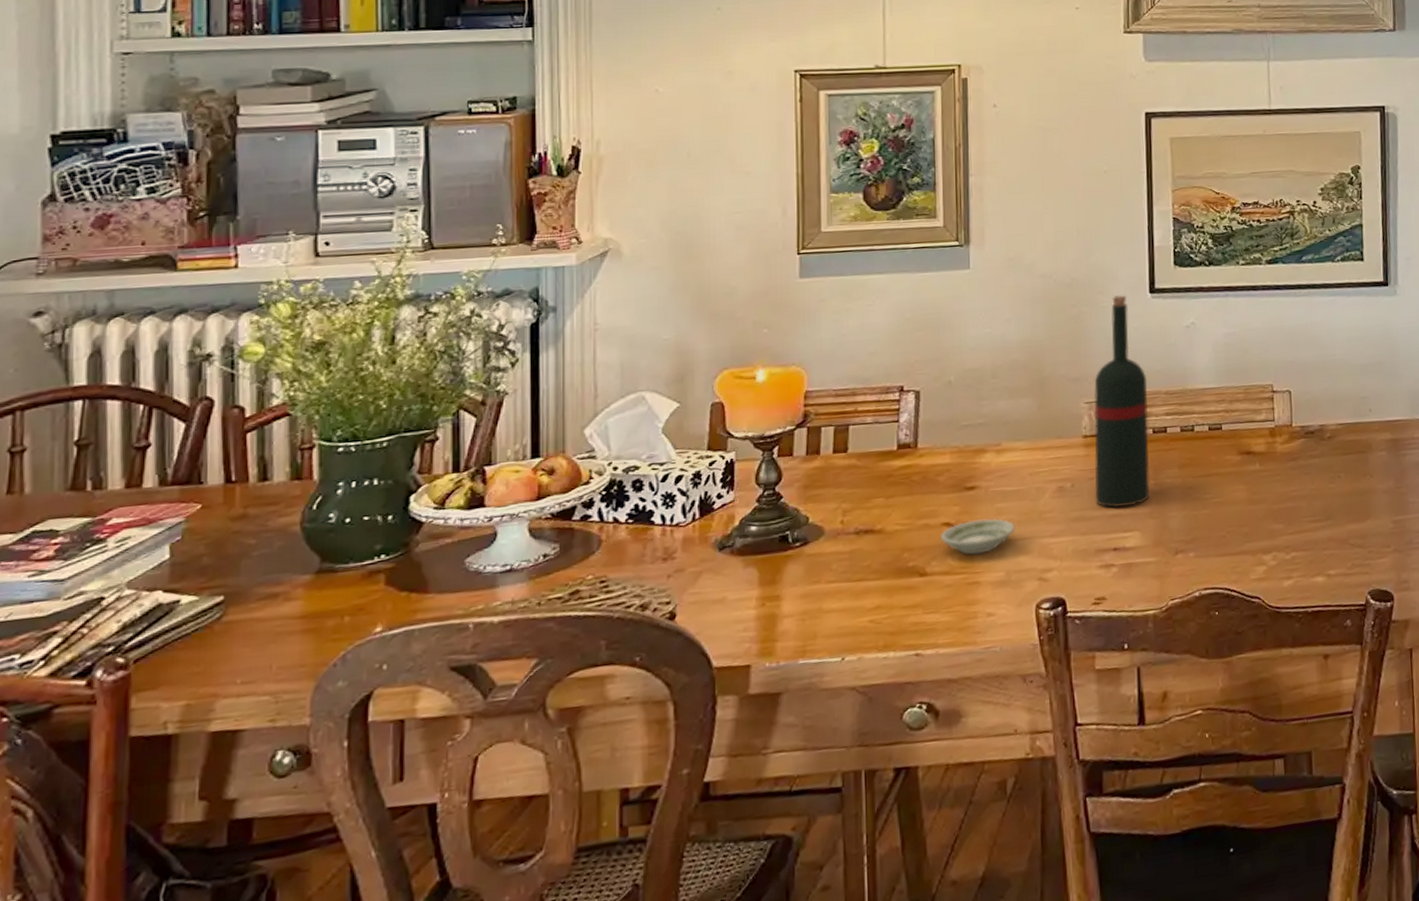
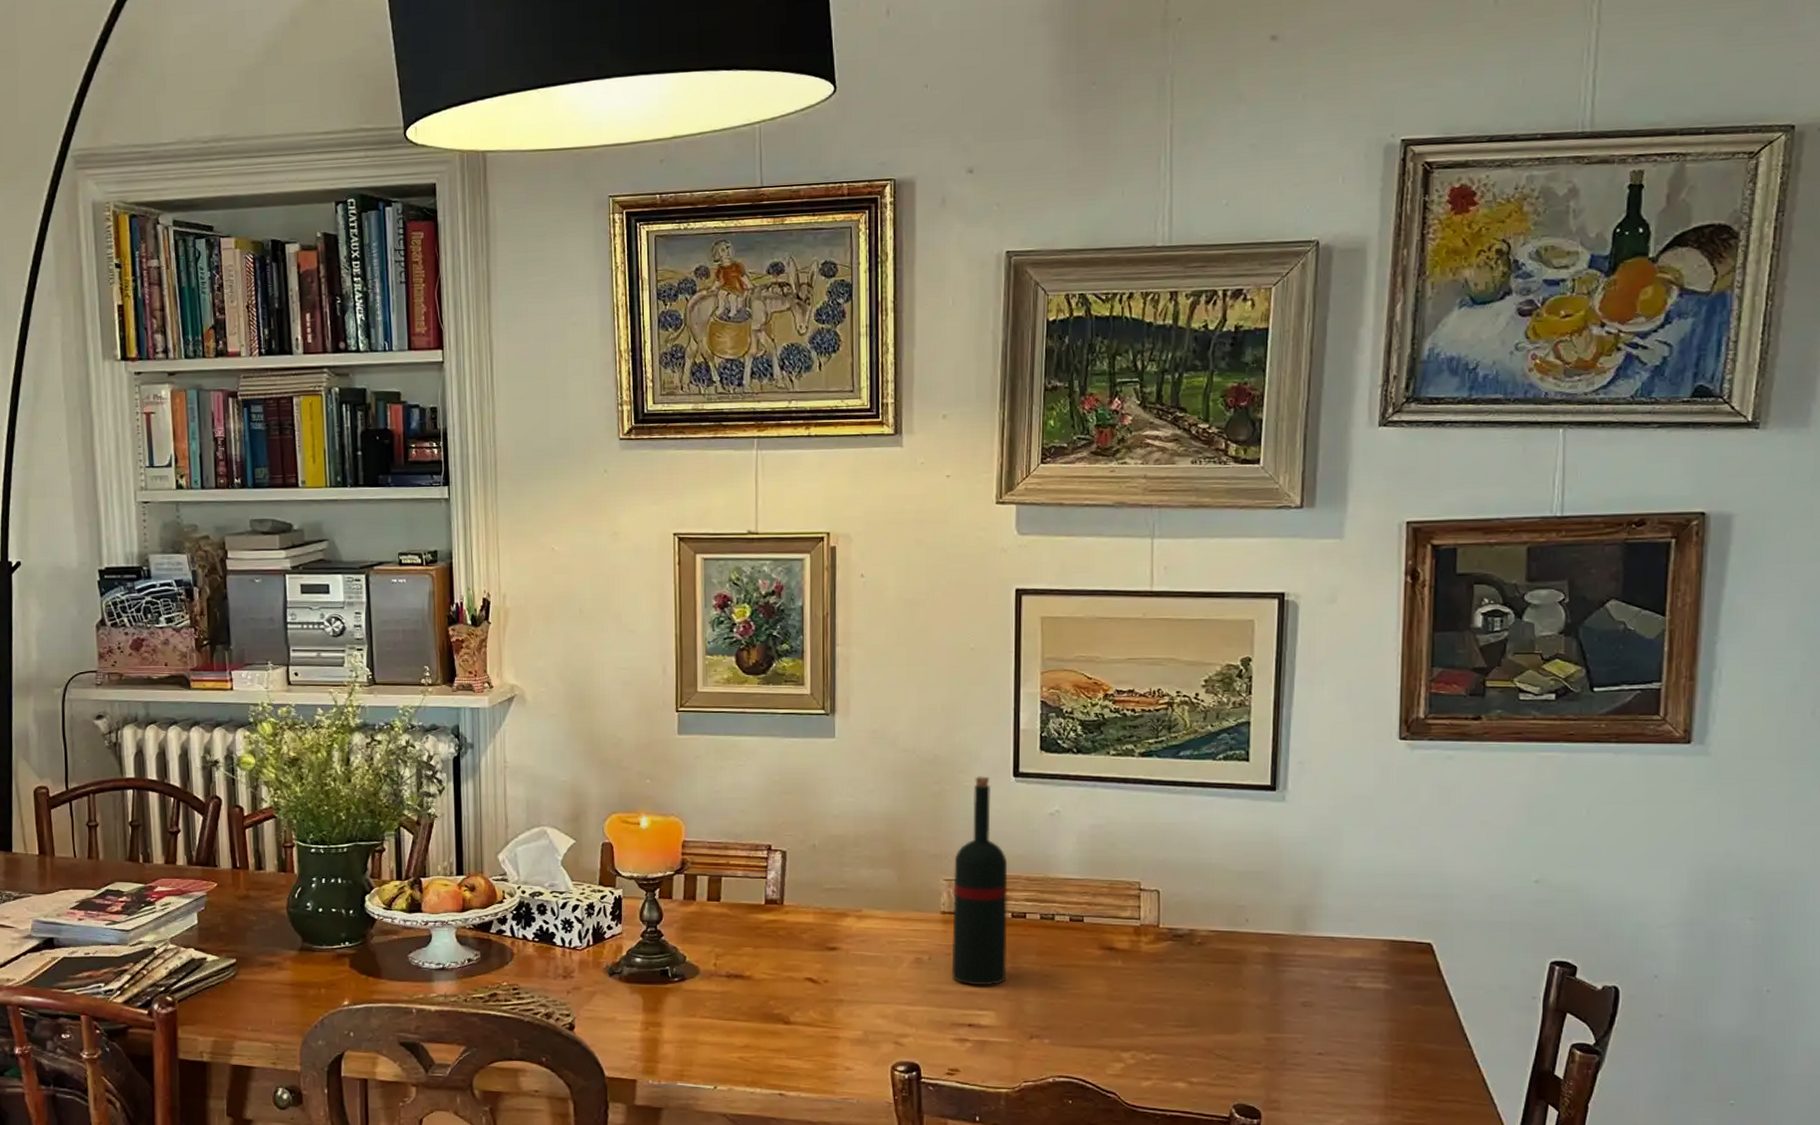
saucer: present [941,519,1015,555] -> none [804,979,874,1011]

